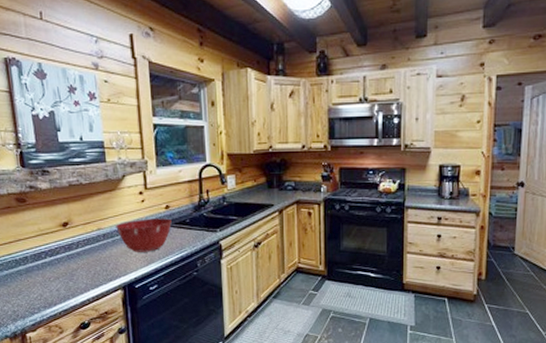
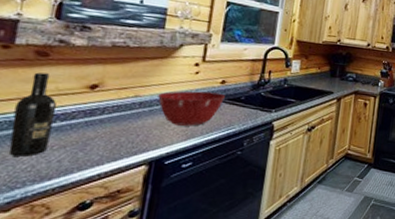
wine bottle: none [15,217,47,288] -> present [8,72,57,157]

